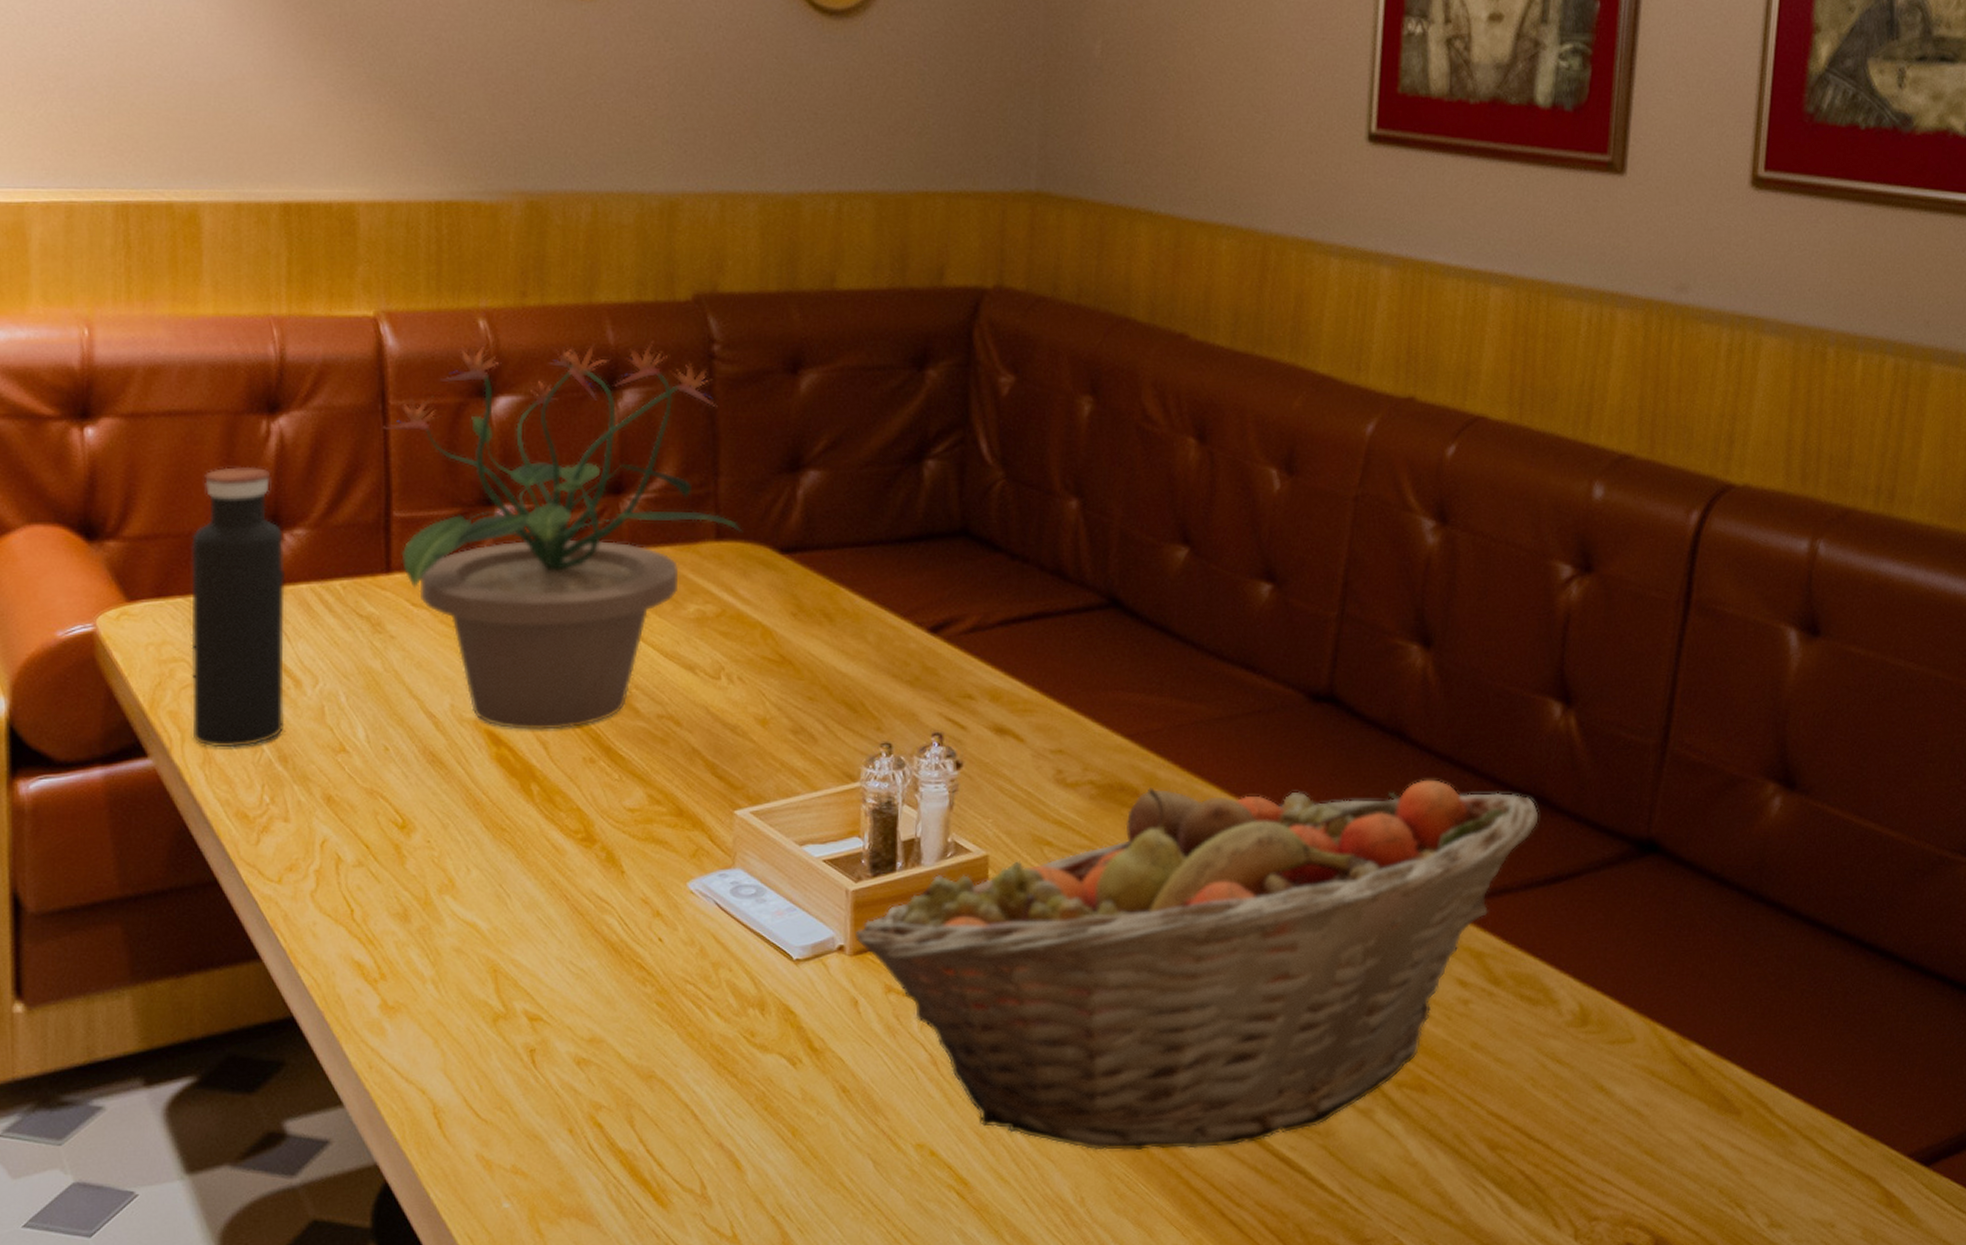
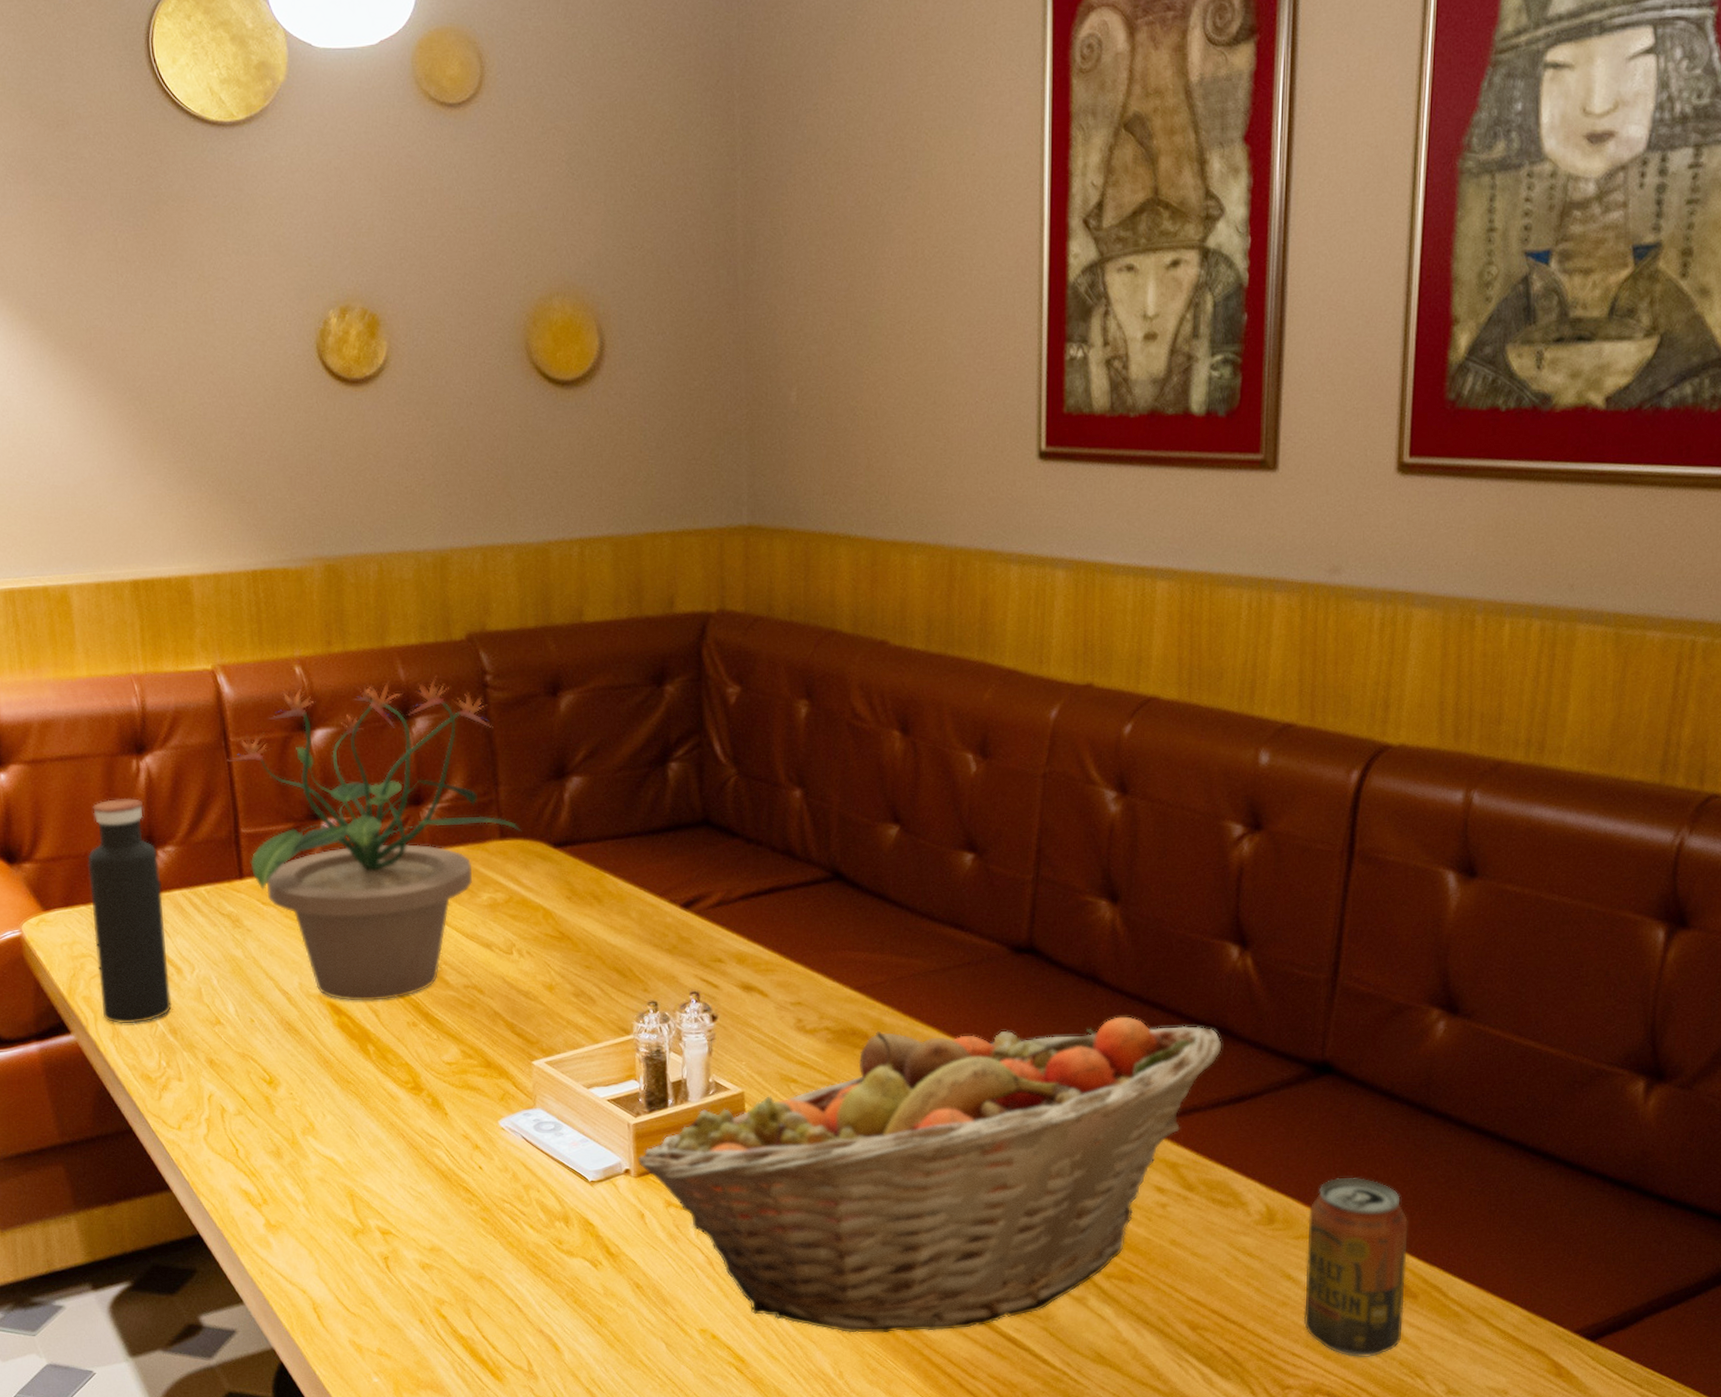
beverage can: none [1615,973,1734,1184] -> present [1303,1177,1408,1357]

